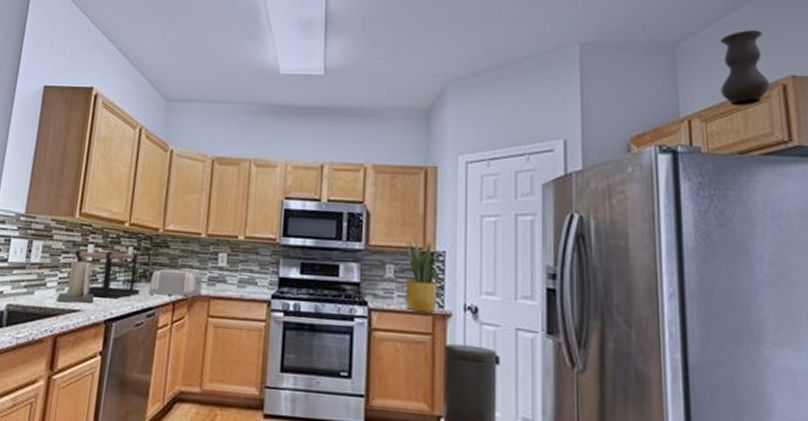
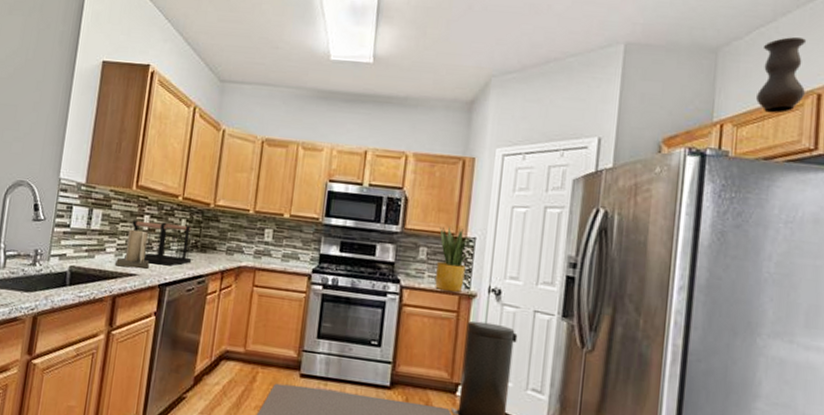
toaster: present [149,269,205,299] -> none [200,241,251,269]

